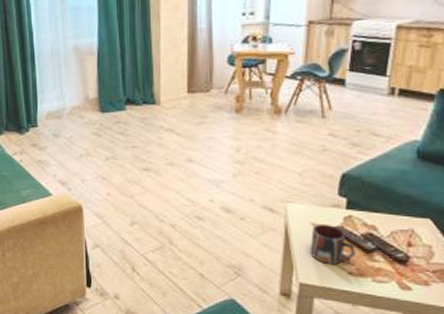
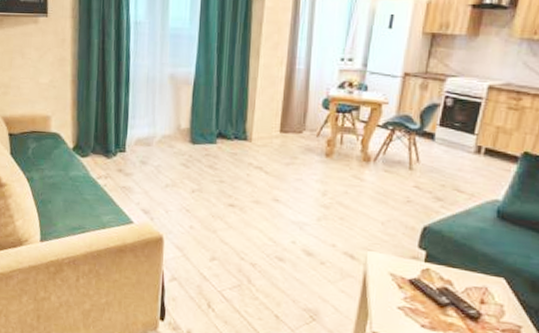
mug: present [310,223,355,264] -> none [385,274,430,316]

